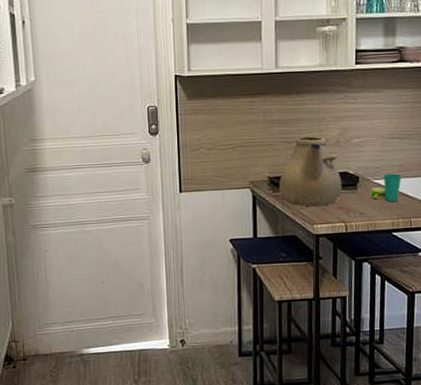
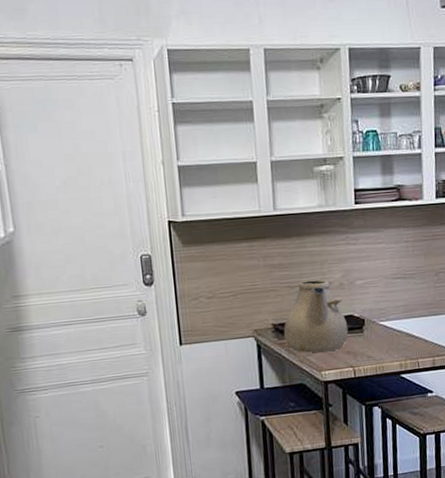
cup: present [370,173,402,201] -> none [376,314,407,343]

